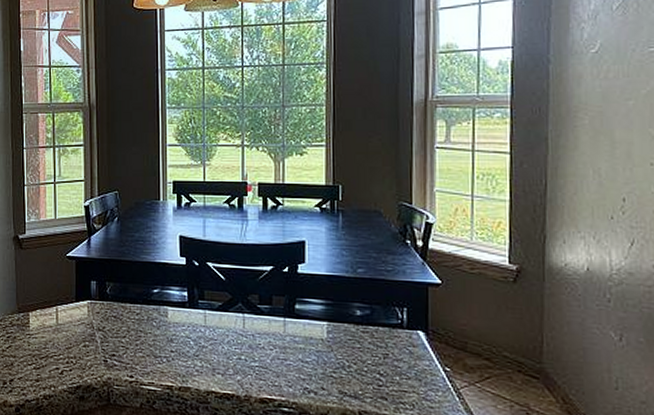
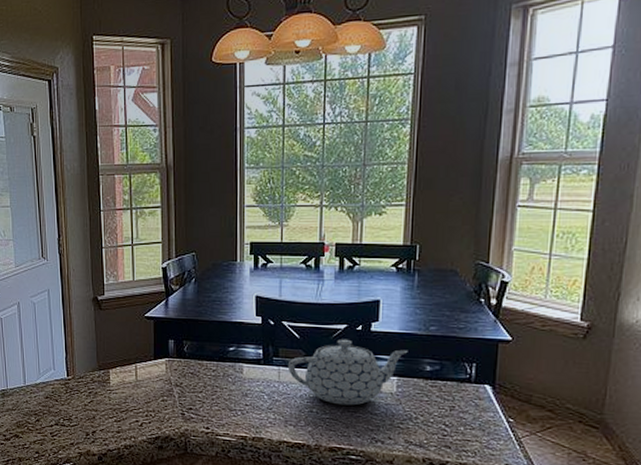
teapot: none [213,281,337,353] -> present [287,339,408,406]

